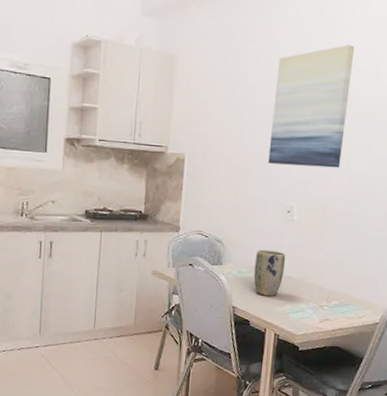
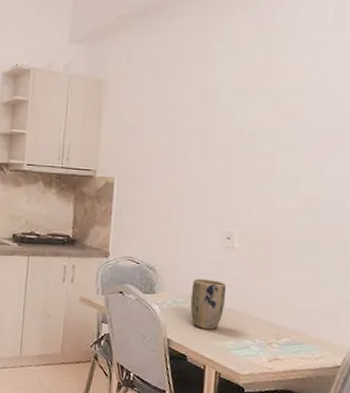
wall art: present [268,45,355,168] -> none [204,61,300,192]

